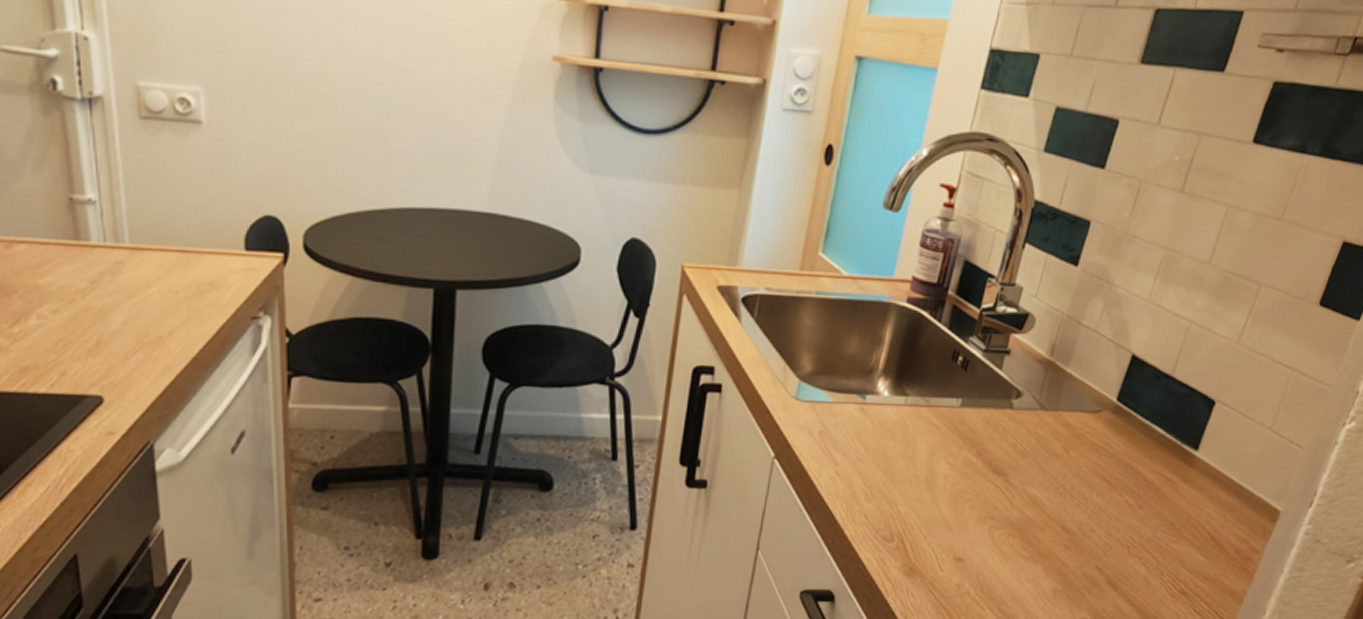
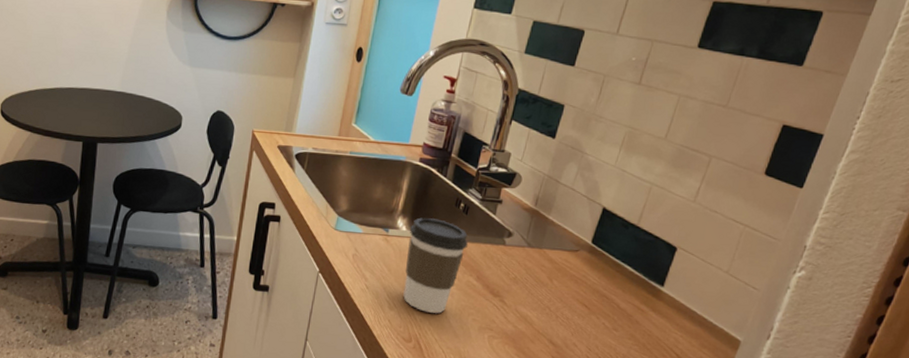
coffee cup: none [884,377,967,502] -> present [403,217,468,314]

